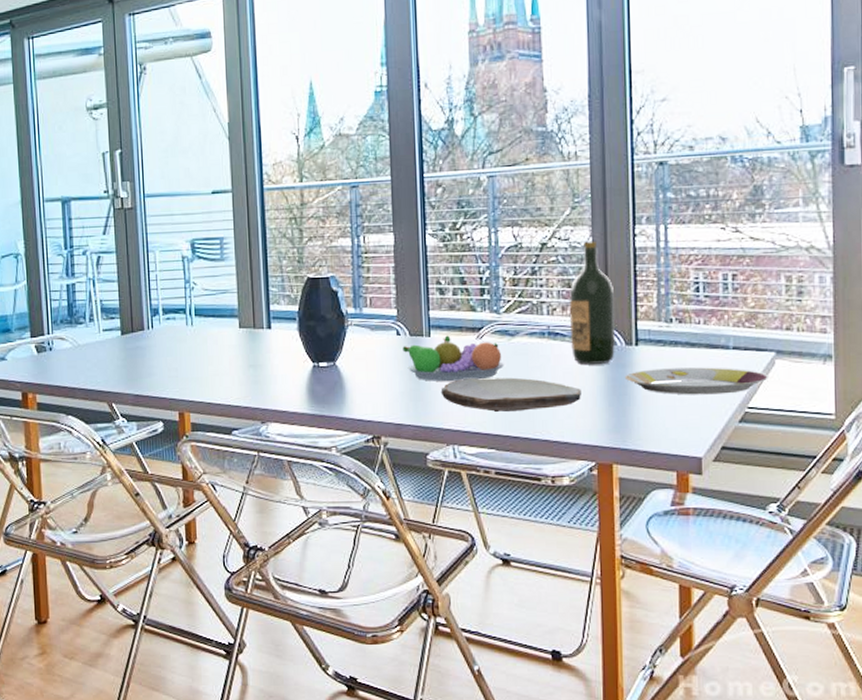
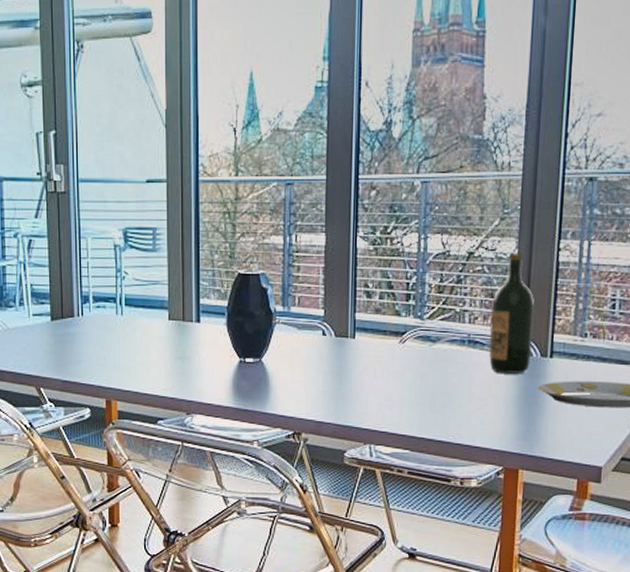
fruit bowl: present [402,335,504,382] -> none [327,338,424,384]
plate: present [441,377,581,412] -> none [361,381,495,415]

